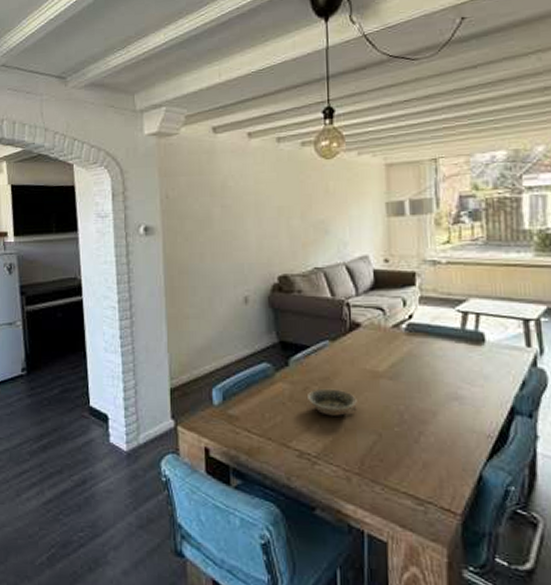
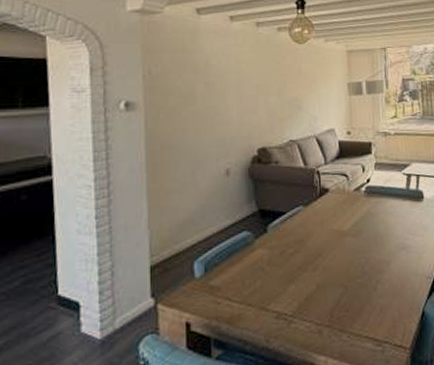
bowl: present [308,388,357,416] -> none [284,249,327,276]

